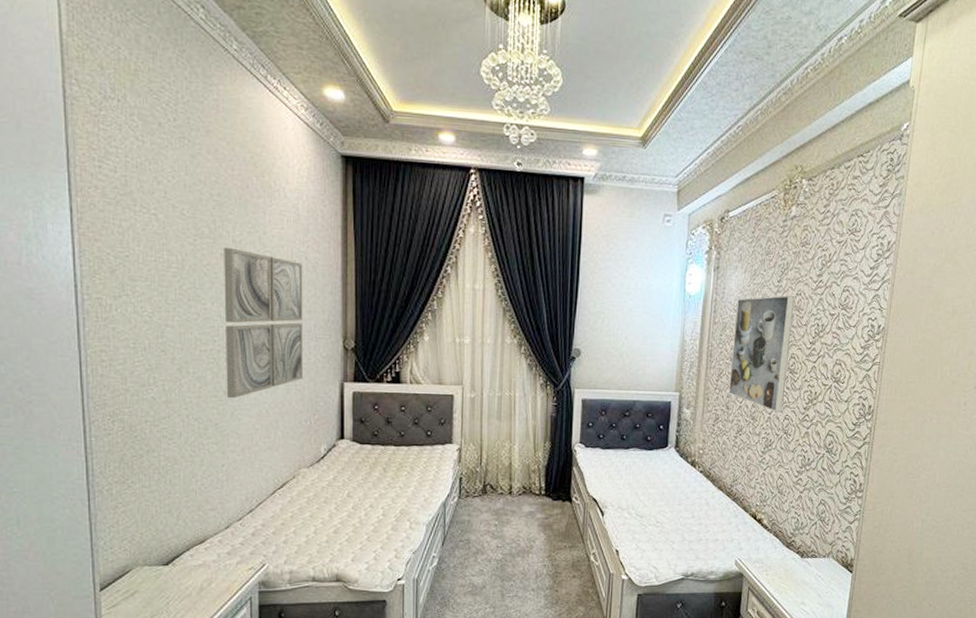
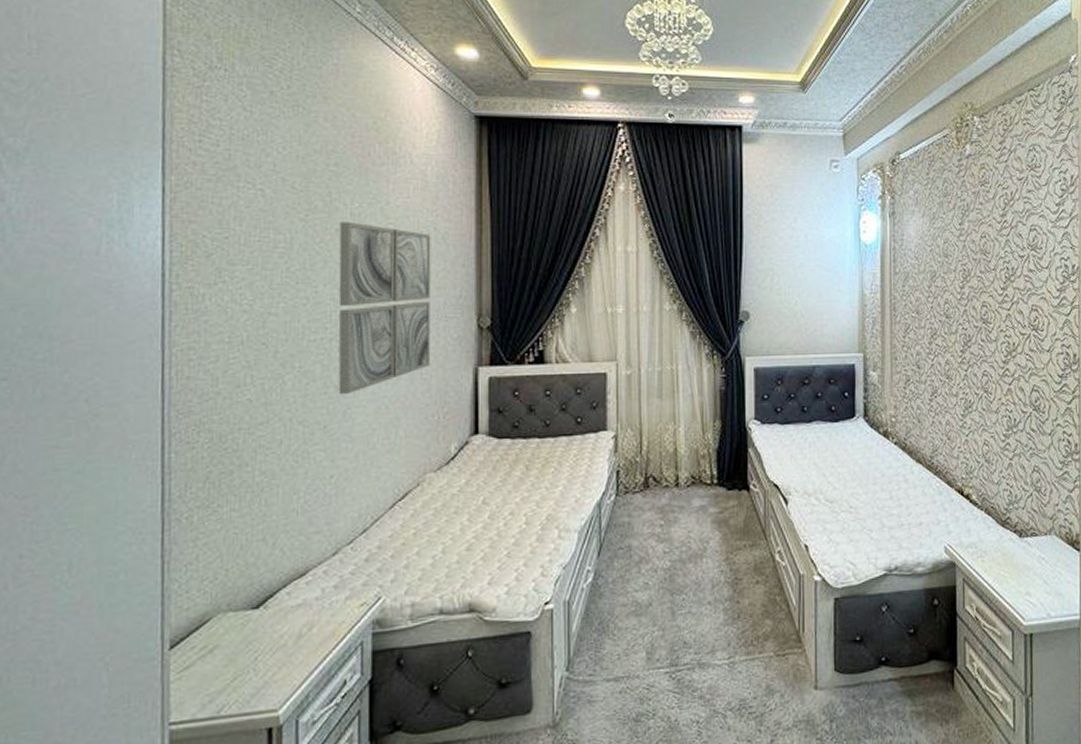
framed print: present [728,295,795,412] -> none [917,239,980,368]

